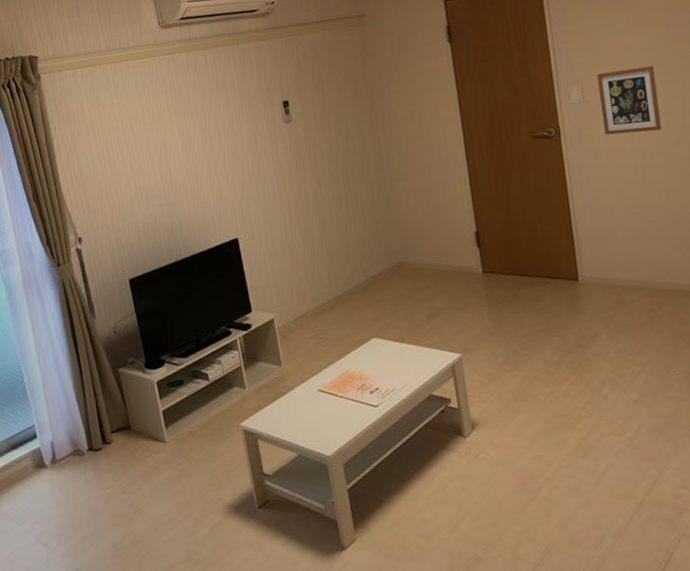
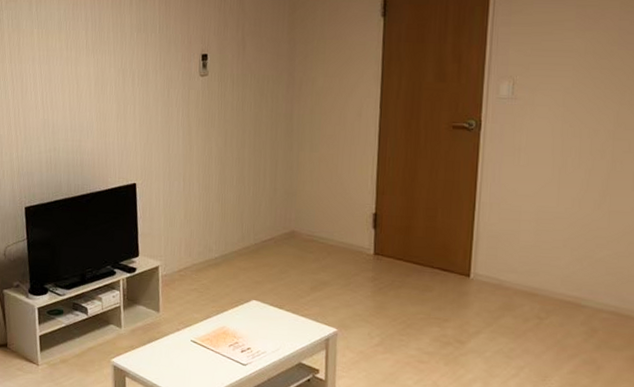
picture frame: present [597,65,662,135] -> none [527,70,594,139]

